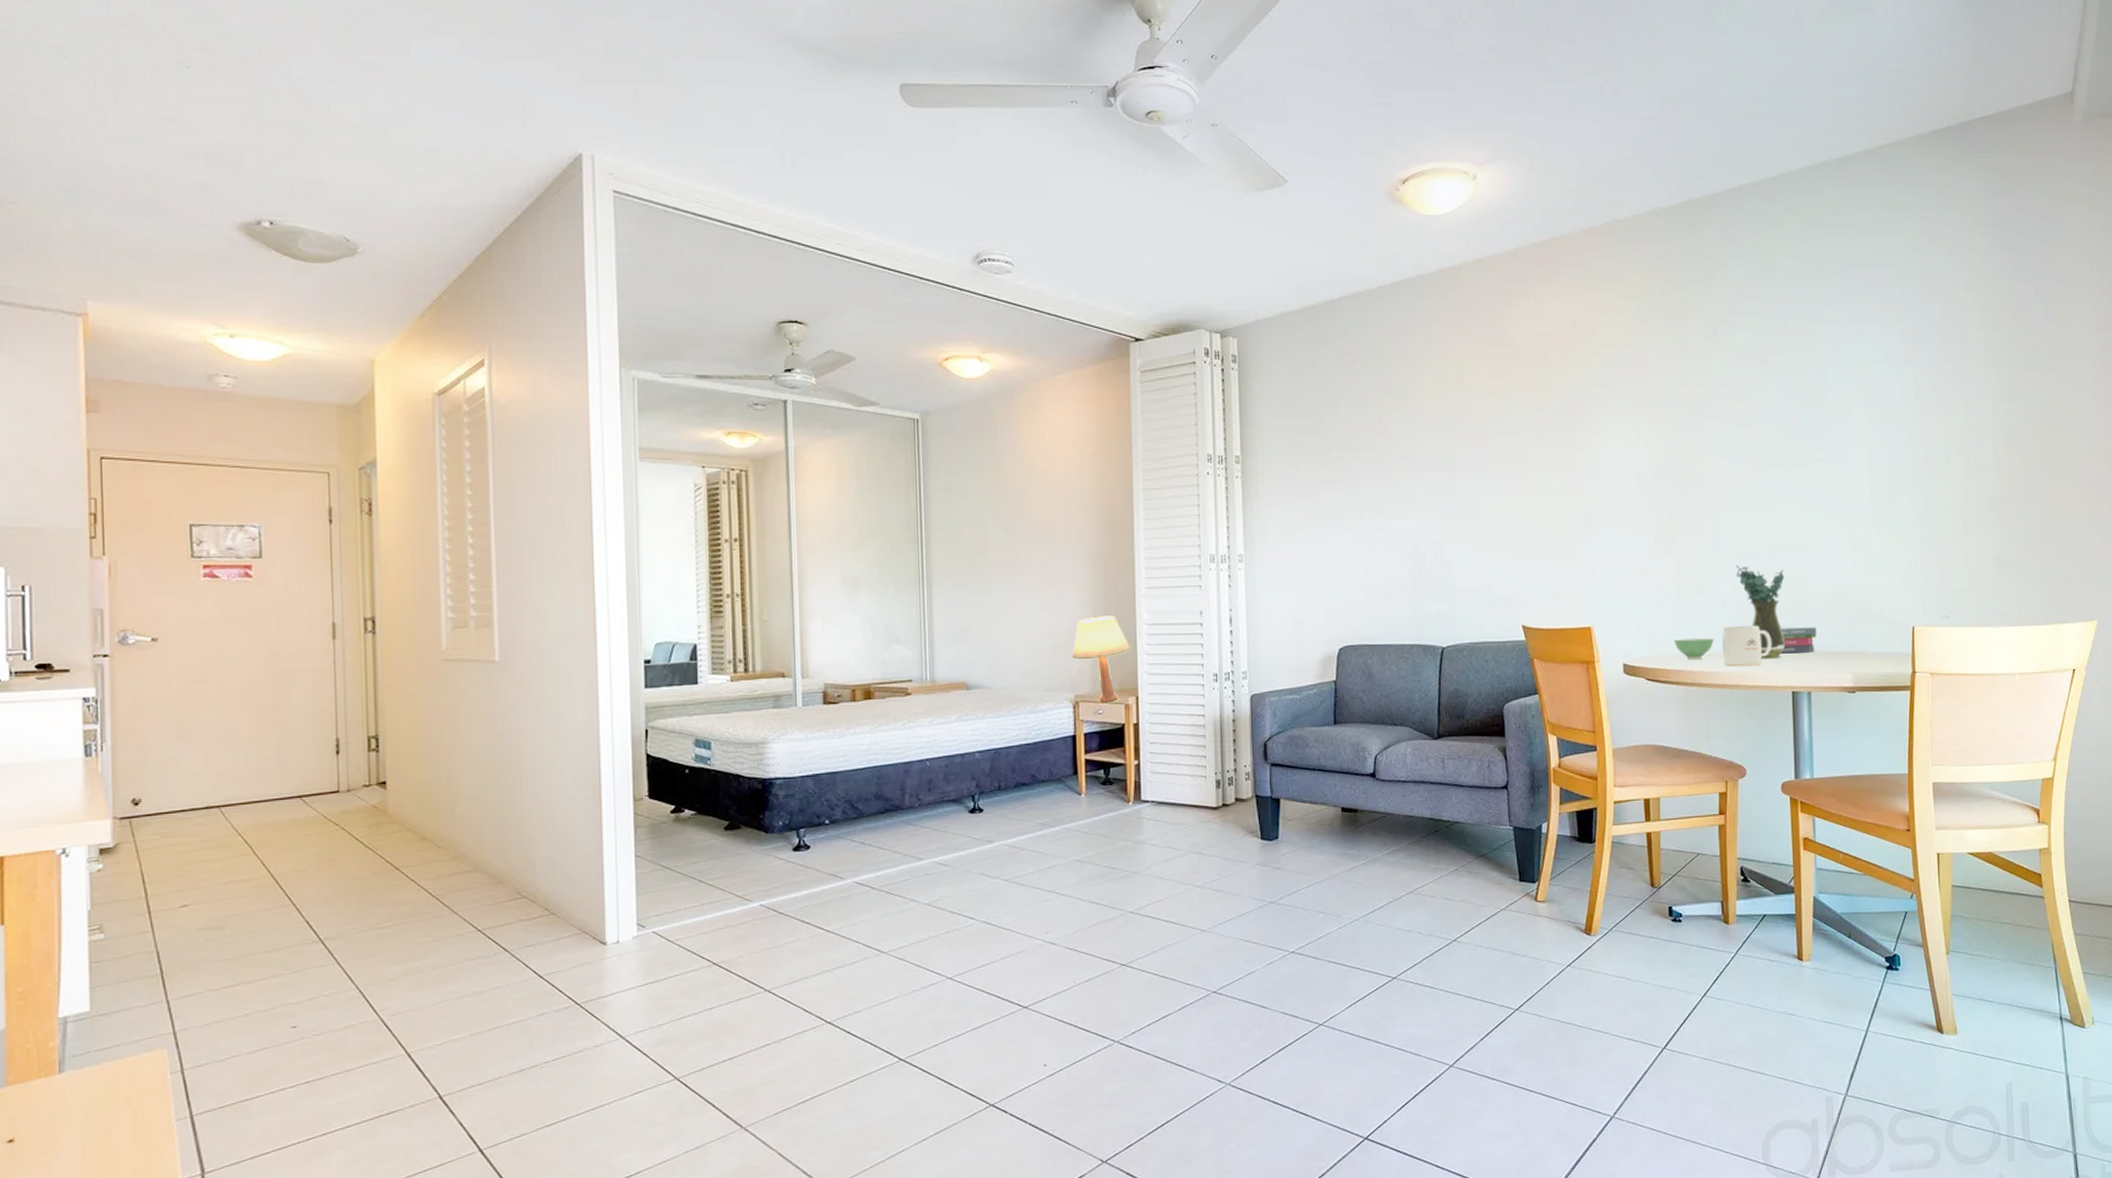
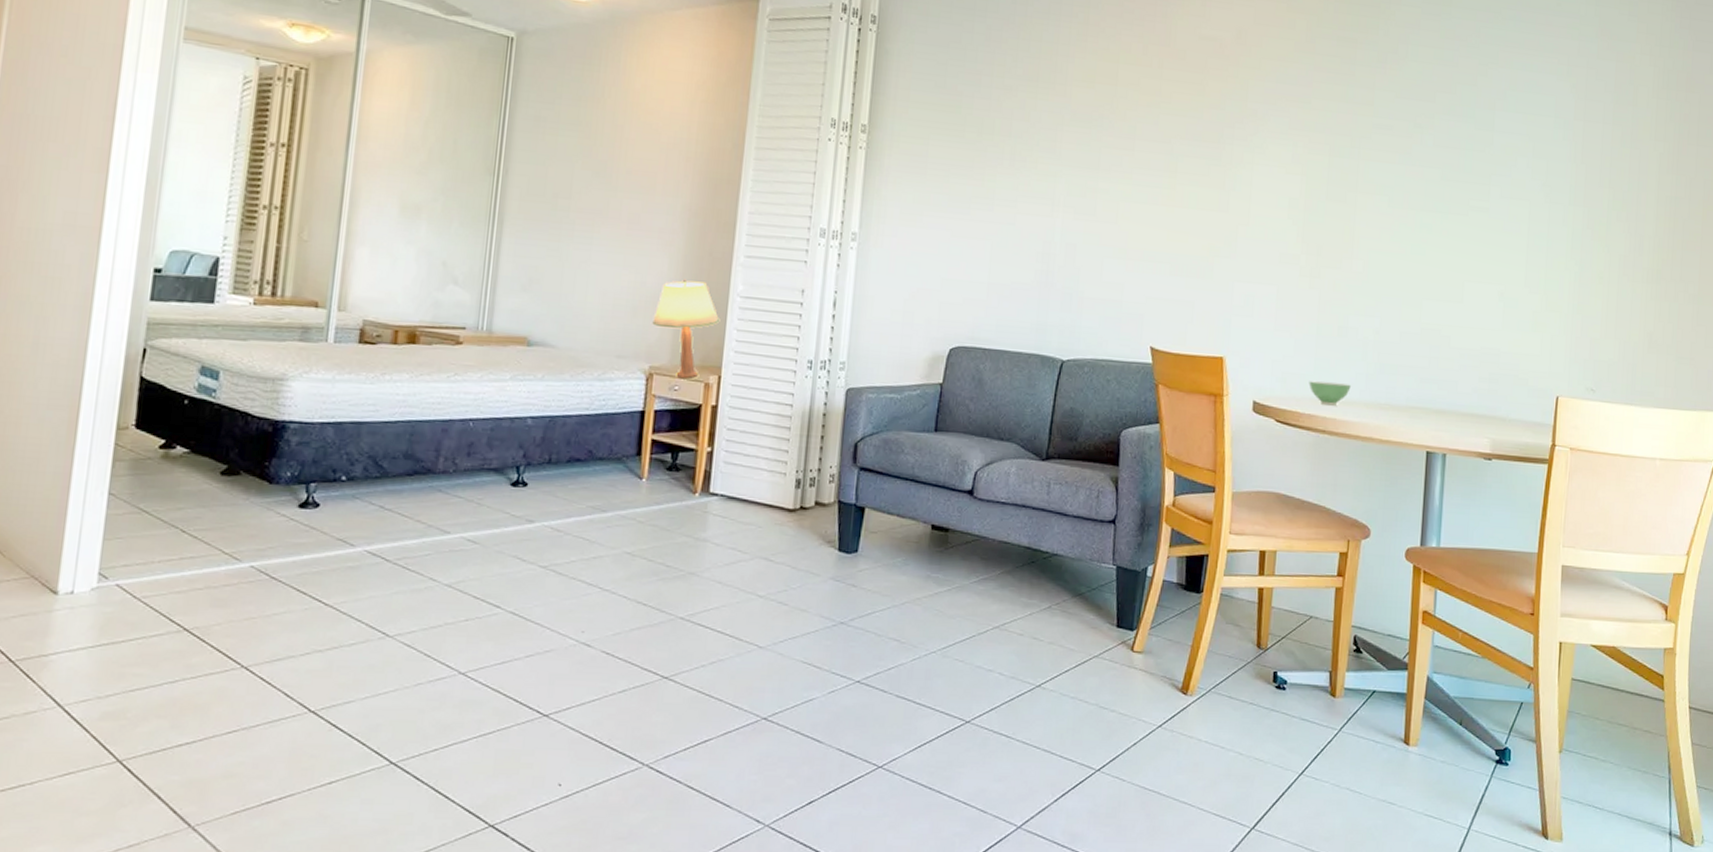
mug: present [1722,625,1772,667] -> none [1358,373,1411,420]
vase: present [1736,565,1786,660] -> none [1381,309,1431,415]
books: present [1780,626,1817,654] -> none [1418,380,1459,412]

